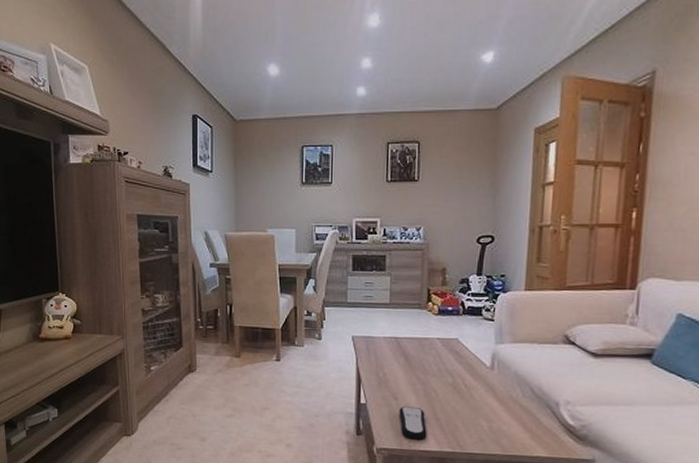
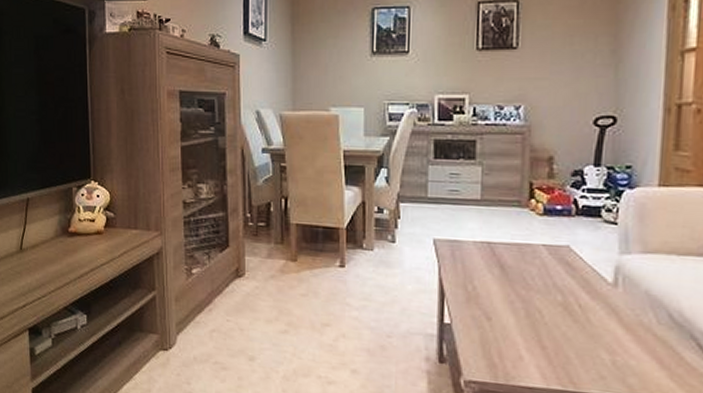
remote control: present [399,406,427,440] -> none [493,328,530,373]

